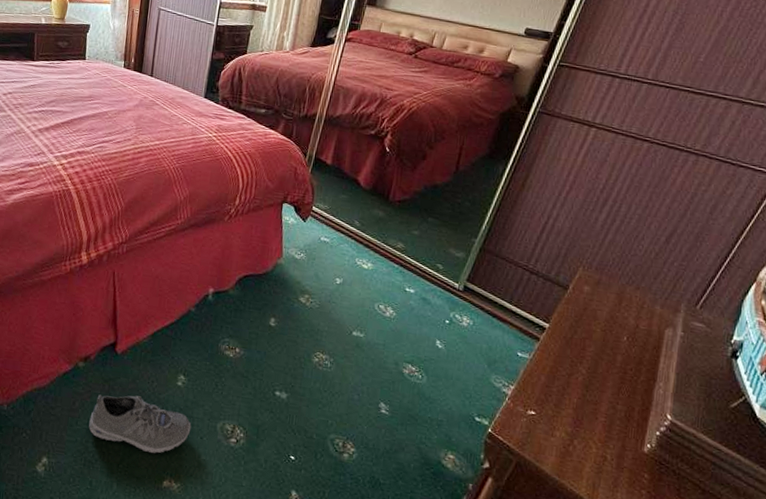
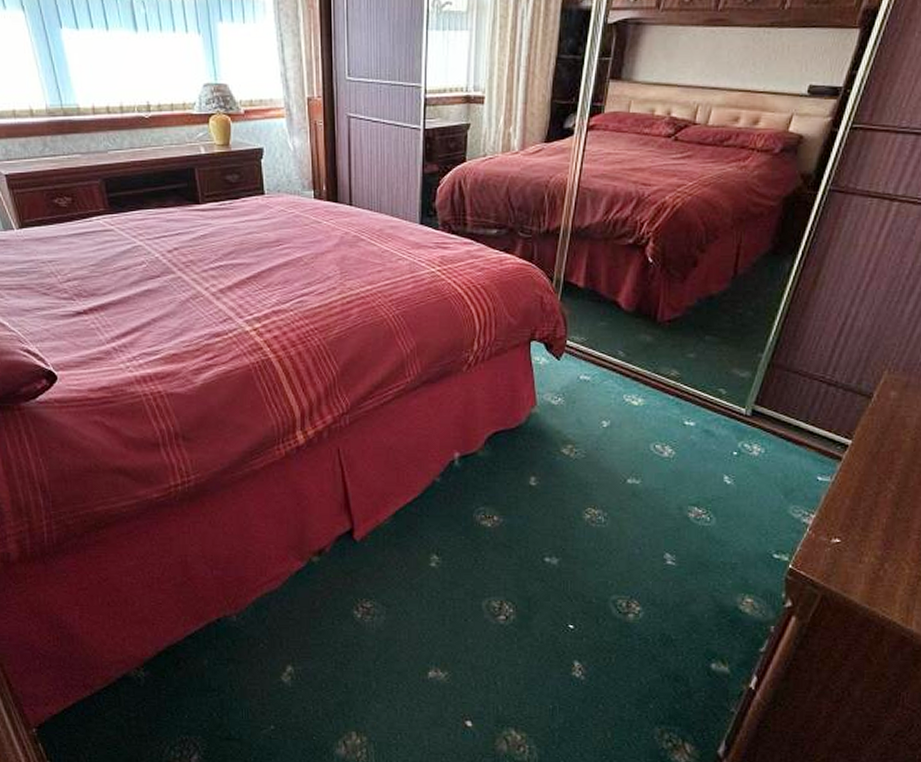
sneaker: present [89,394,191,454] -> none [335,585,452,645]

